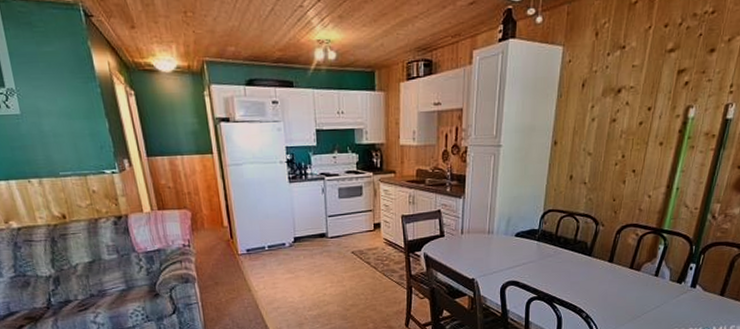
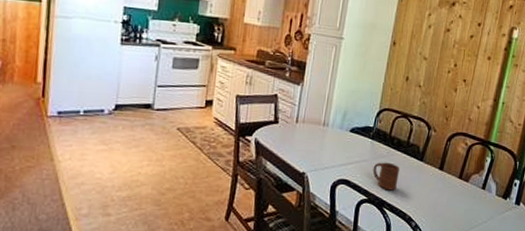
cup: none [540,261,567,287] -> present [372,162,399,191]

